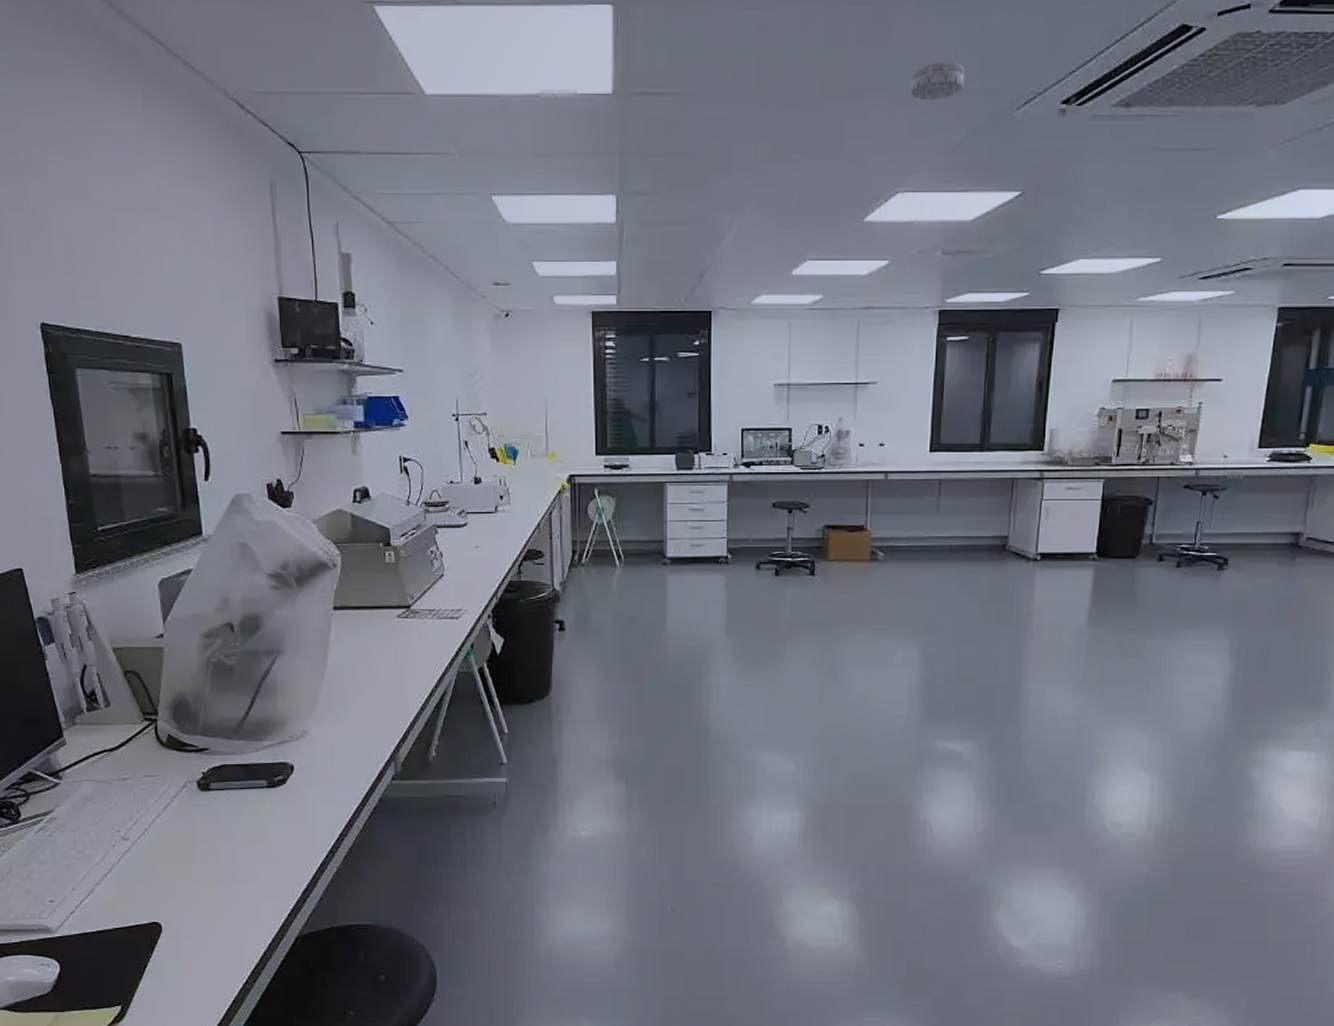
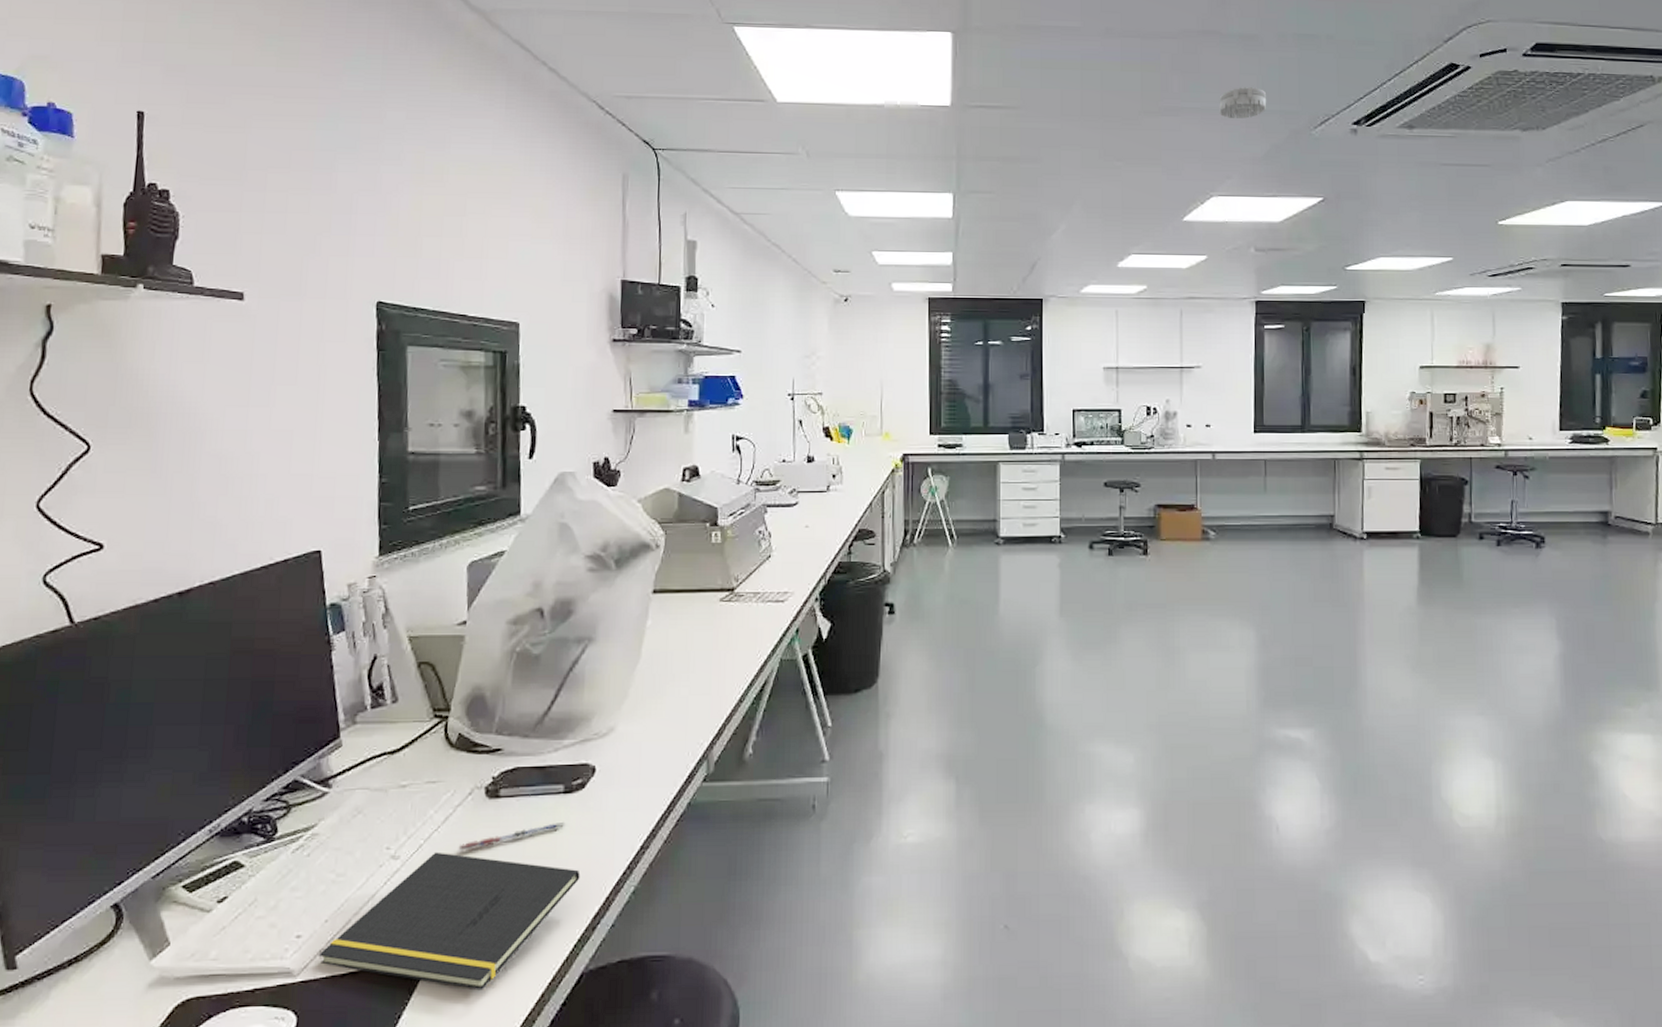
notepad: none [70,835,289,948] -> present [318,851,581,991]
pen: none [179,811,271,835] -> present [458,821,565,851]

